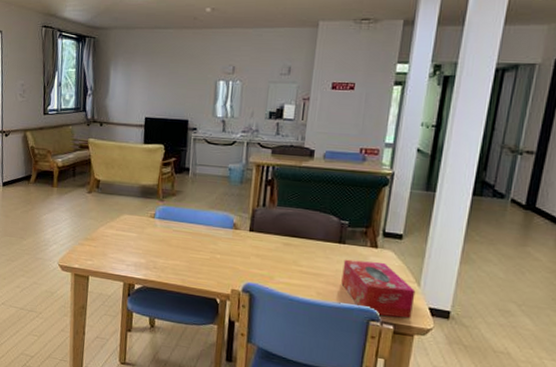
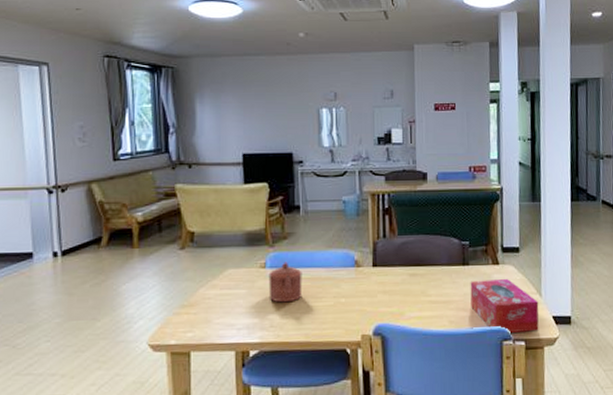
teapot: none [155,215,185,250] -> present [268,262,303,303]

